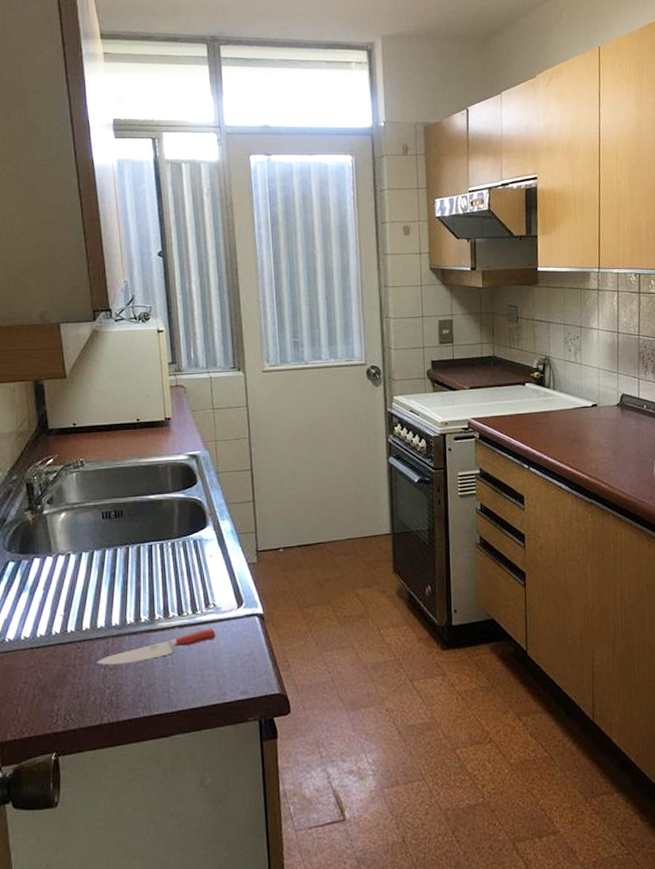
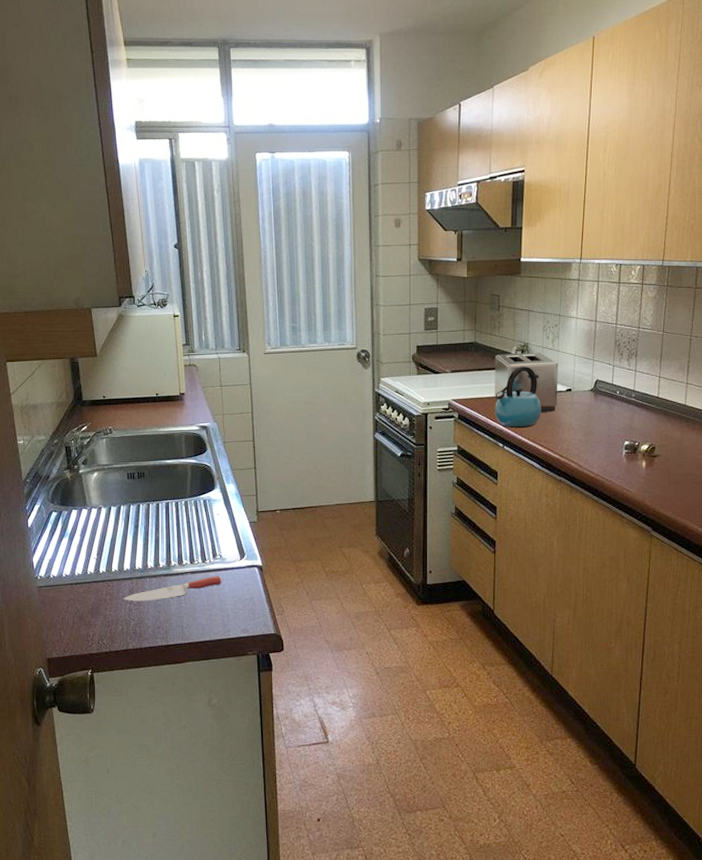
toaster: none [515,366,583,430] -> present [495,352,558,412]
kettle: none [518,380,568,448] -> present [495,366,542,429]

